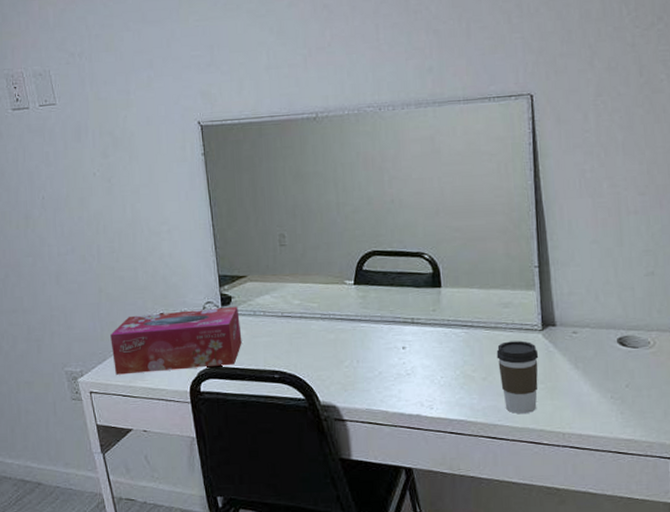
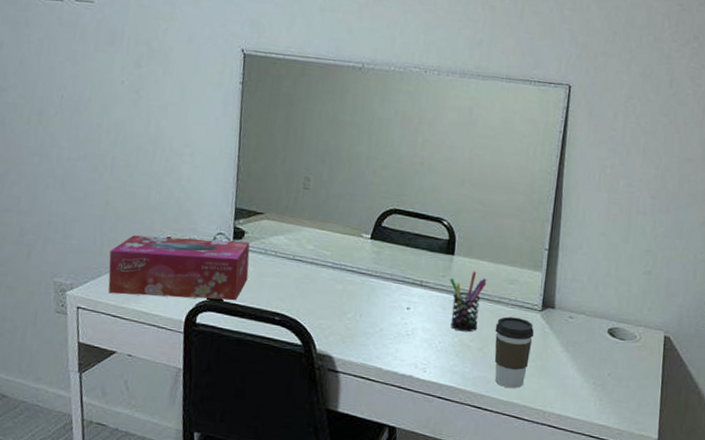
pen holder: none [440,300,480,363] -> present [449,271,487,333]

